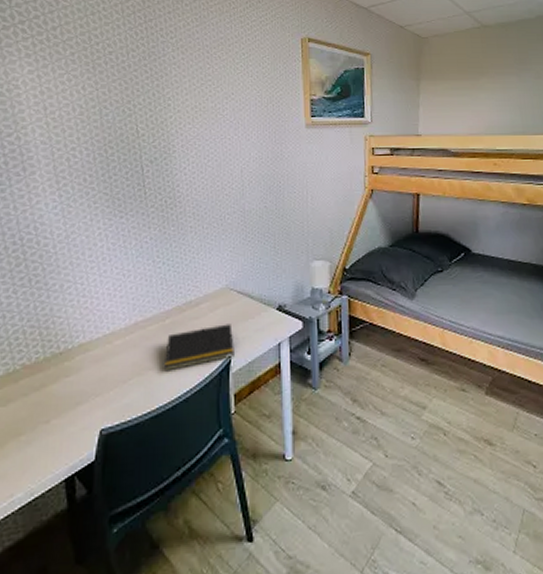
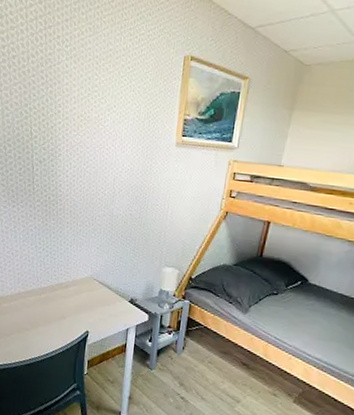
notepad: present [164,324,234,371] -> none [37,305,92,334]

